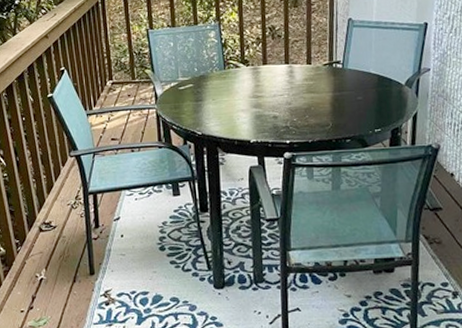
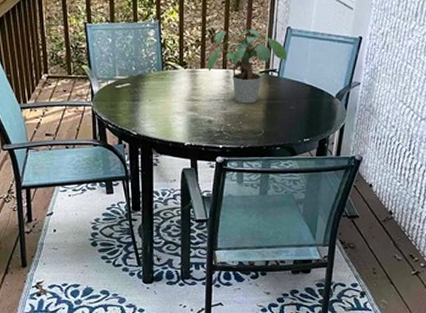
potted plant: none [268,23,351,97] -> present [207,29,287,104]

